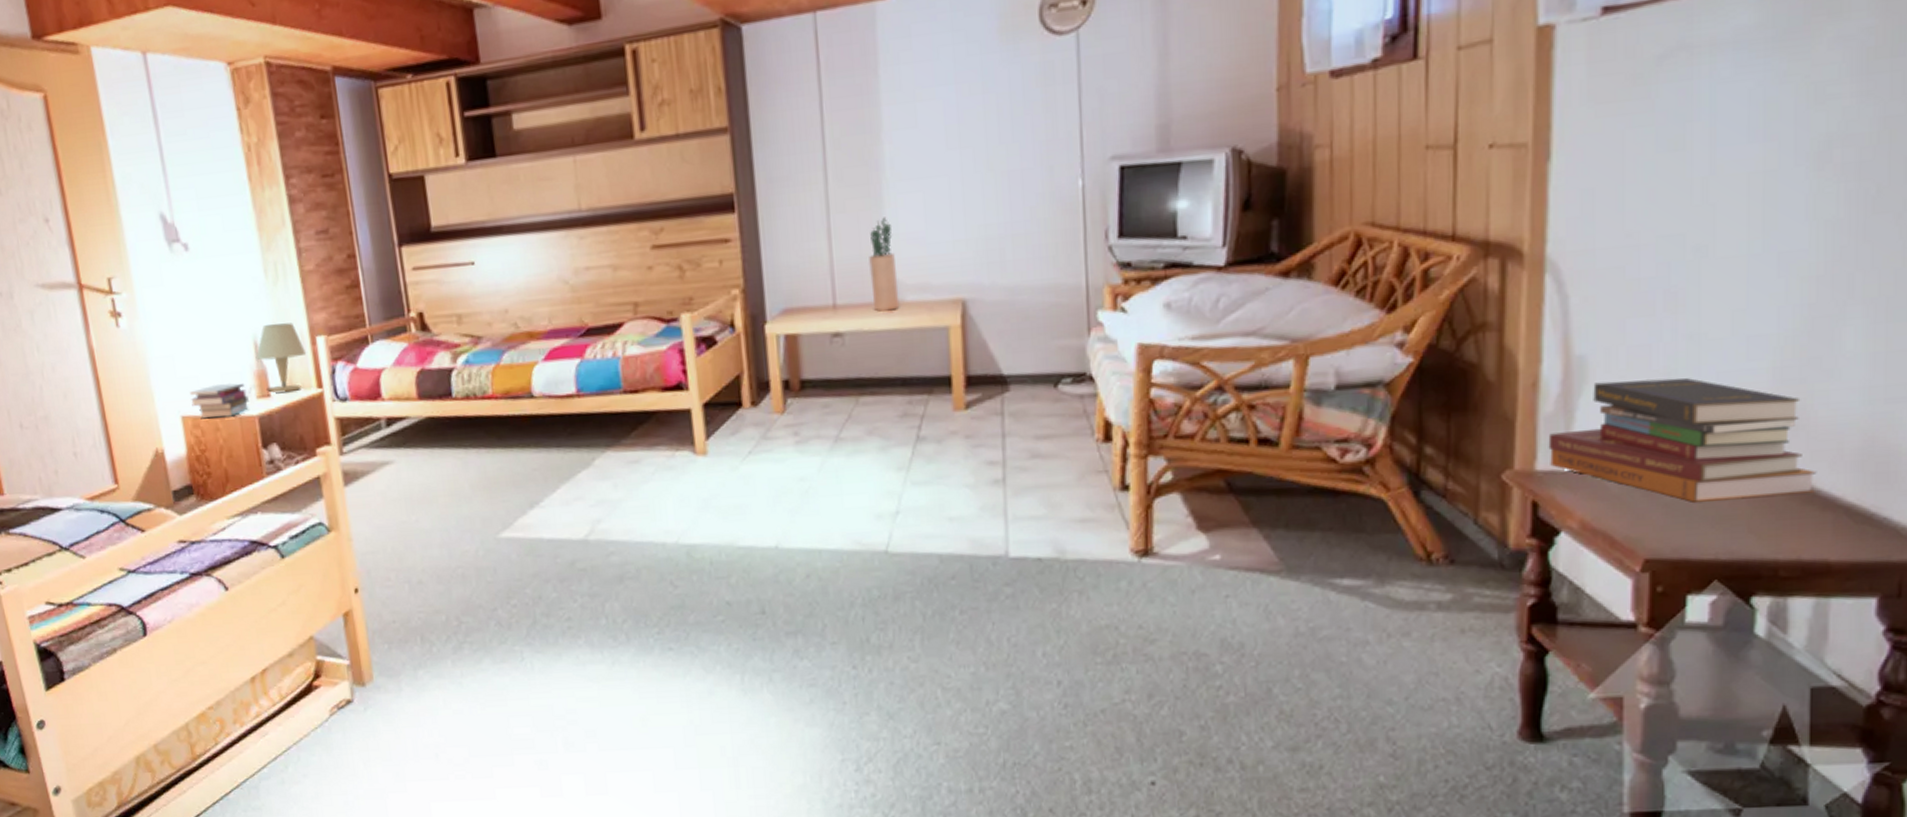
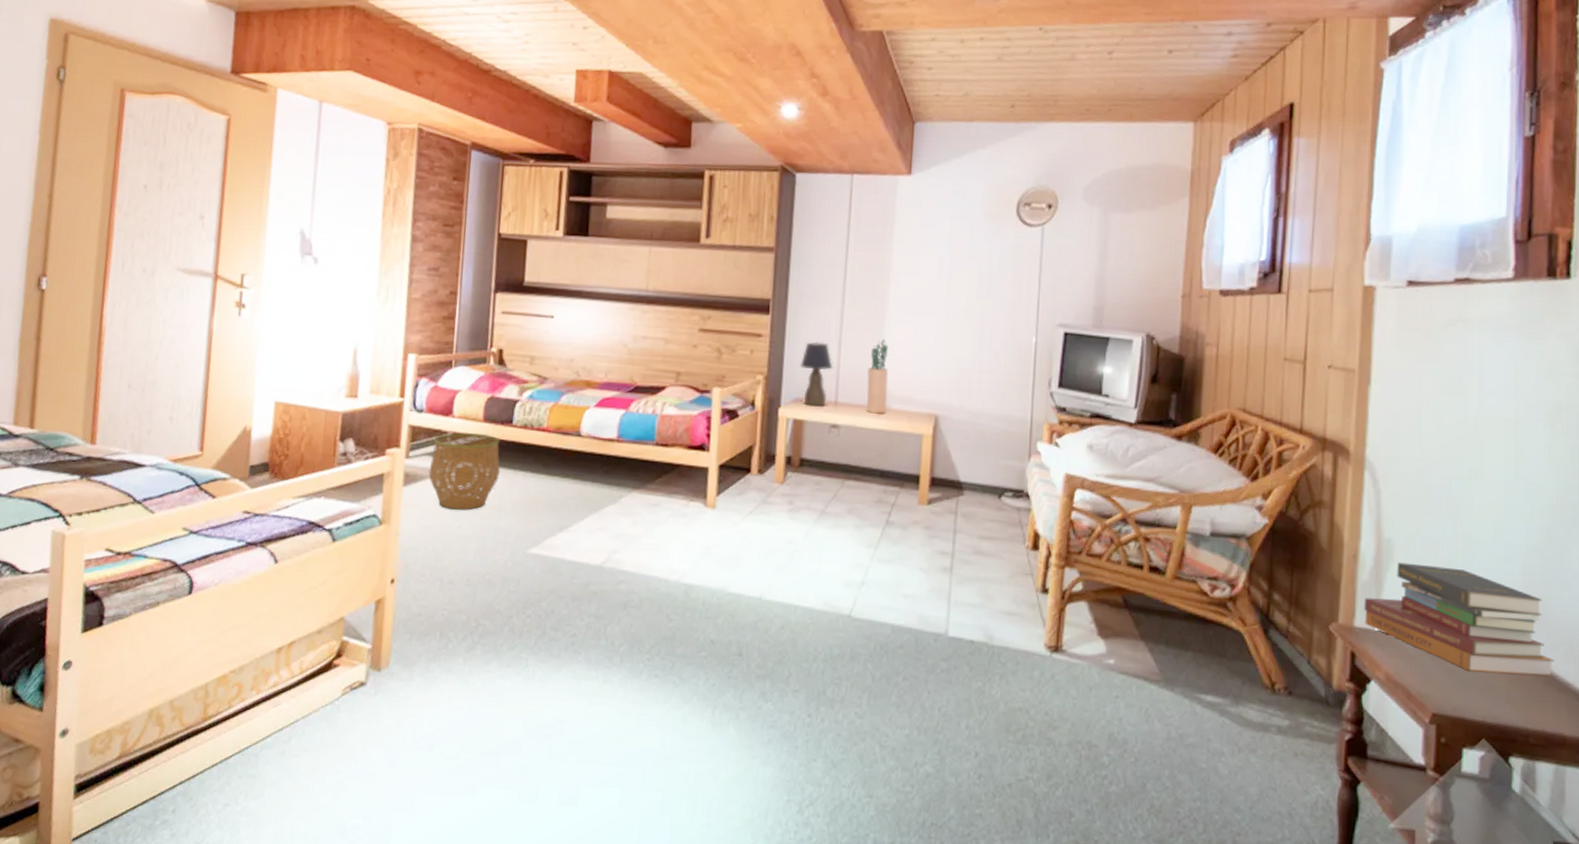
books: present [190,382,249,419] -> none [287,378,338,410]
table lamp: present [255,323,306,394] -> none [352,337,397,397]
basket: none [366,413,450,504] -> present [428,432,501,510]
table lamp: none [783,234,825,317] -> present [800,341,833,408]

